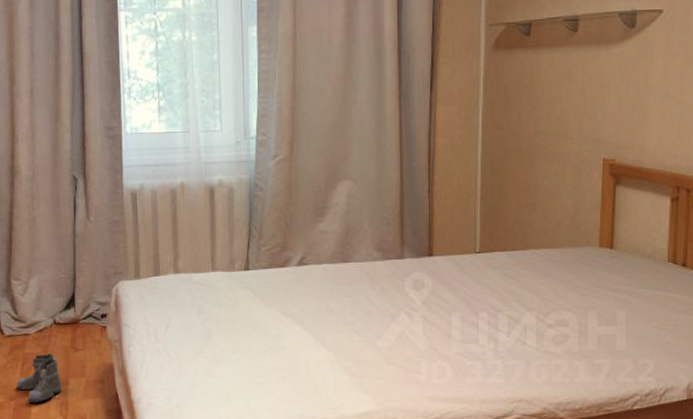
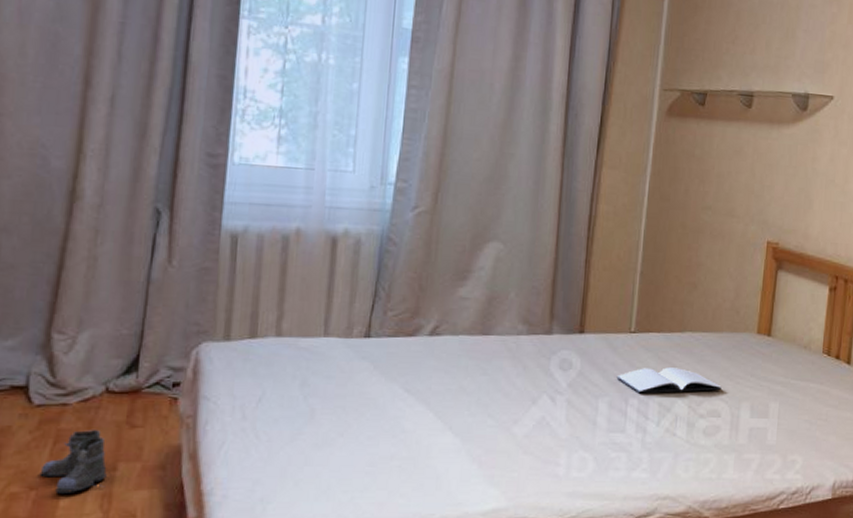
book: none [466,283,567,308] -> present [616,367,722,394]

